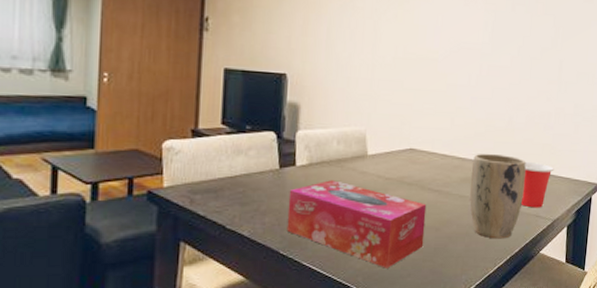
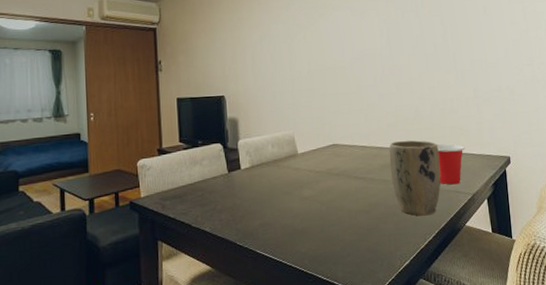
tissue box: present [286,180,427,268] -> none [238,178,358,251]

